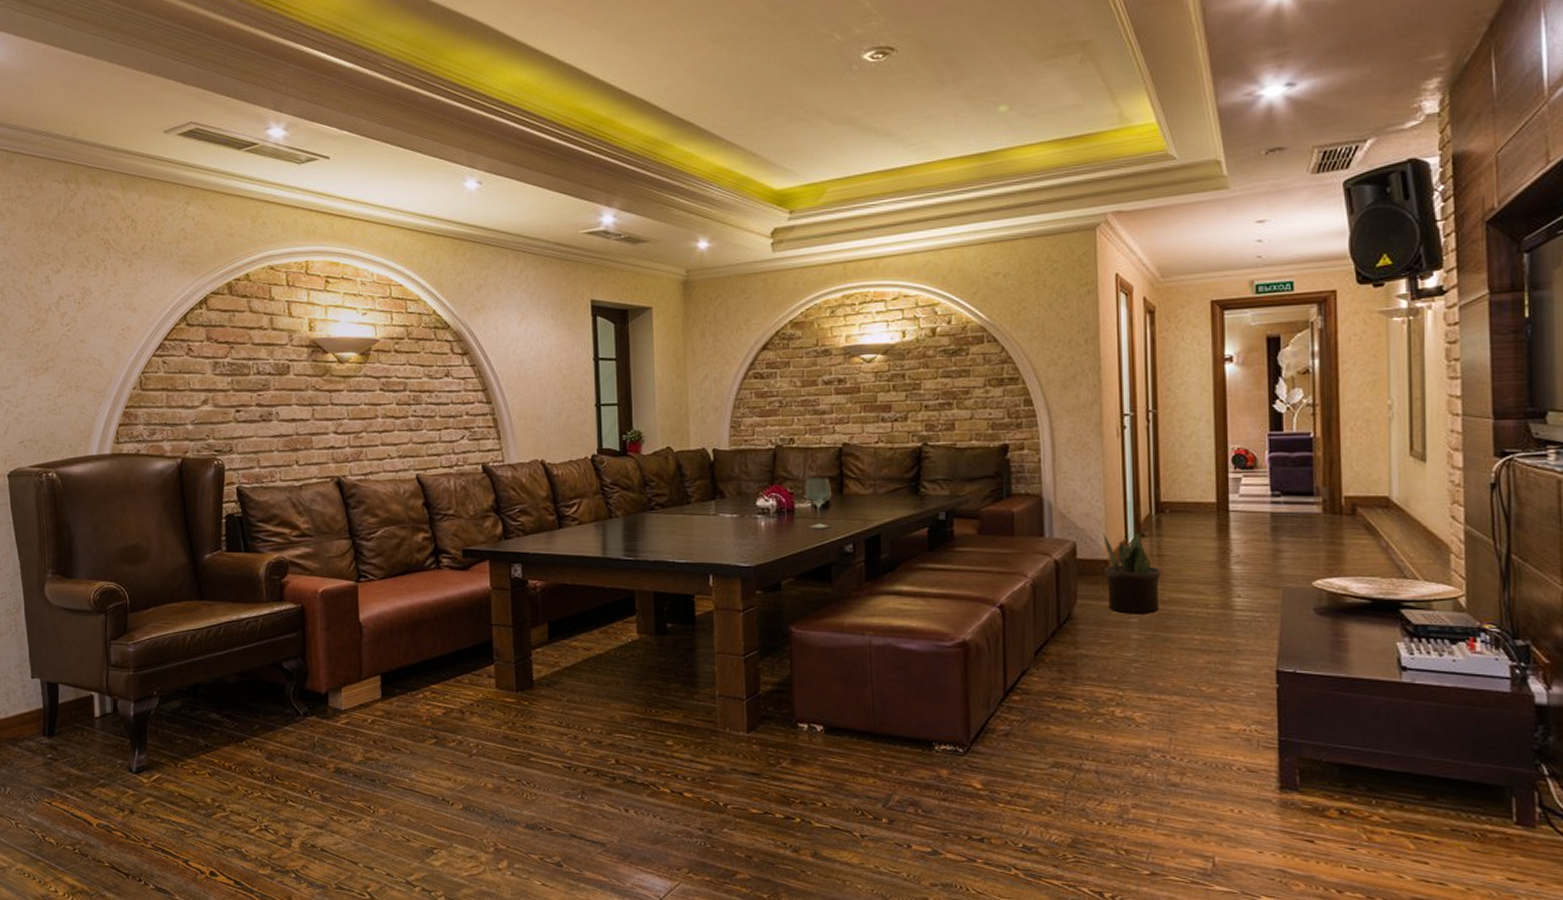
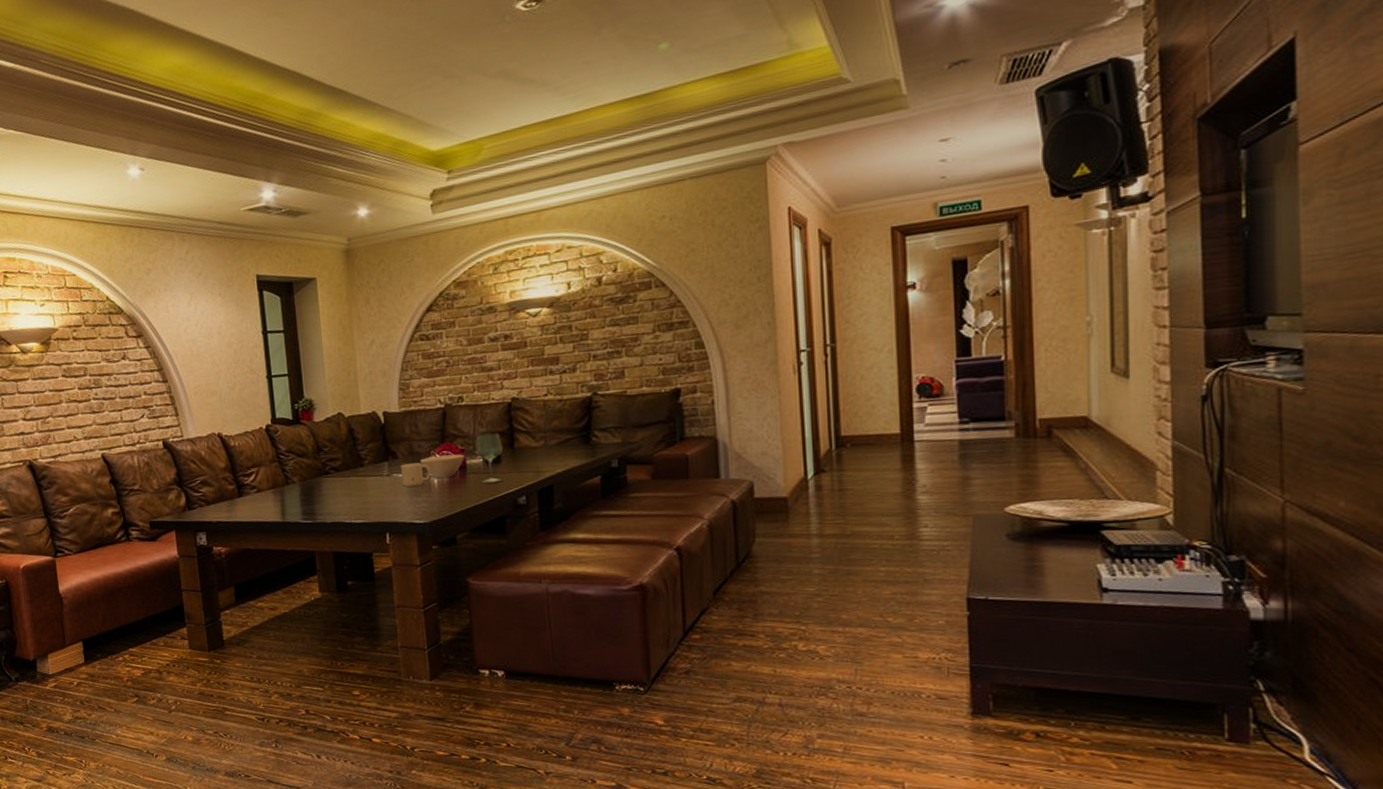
mug: none [727,503,758,529] -> present [400,462,431,488]
bowl: none [748,497,794,521] -> present [420,454,465,479]
planter: present [1103,532,1161,616] -> none [781,468,843,551]

